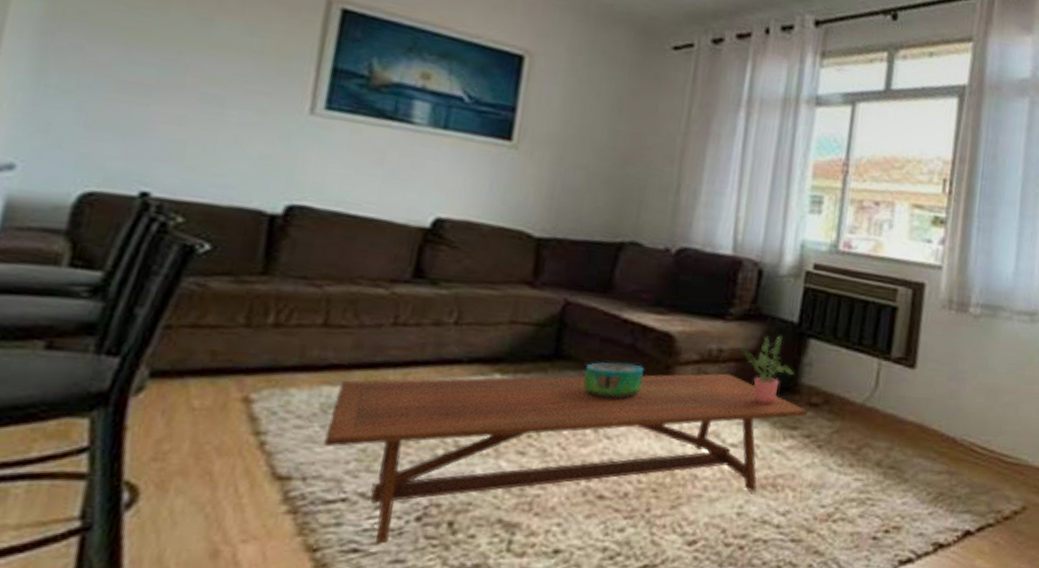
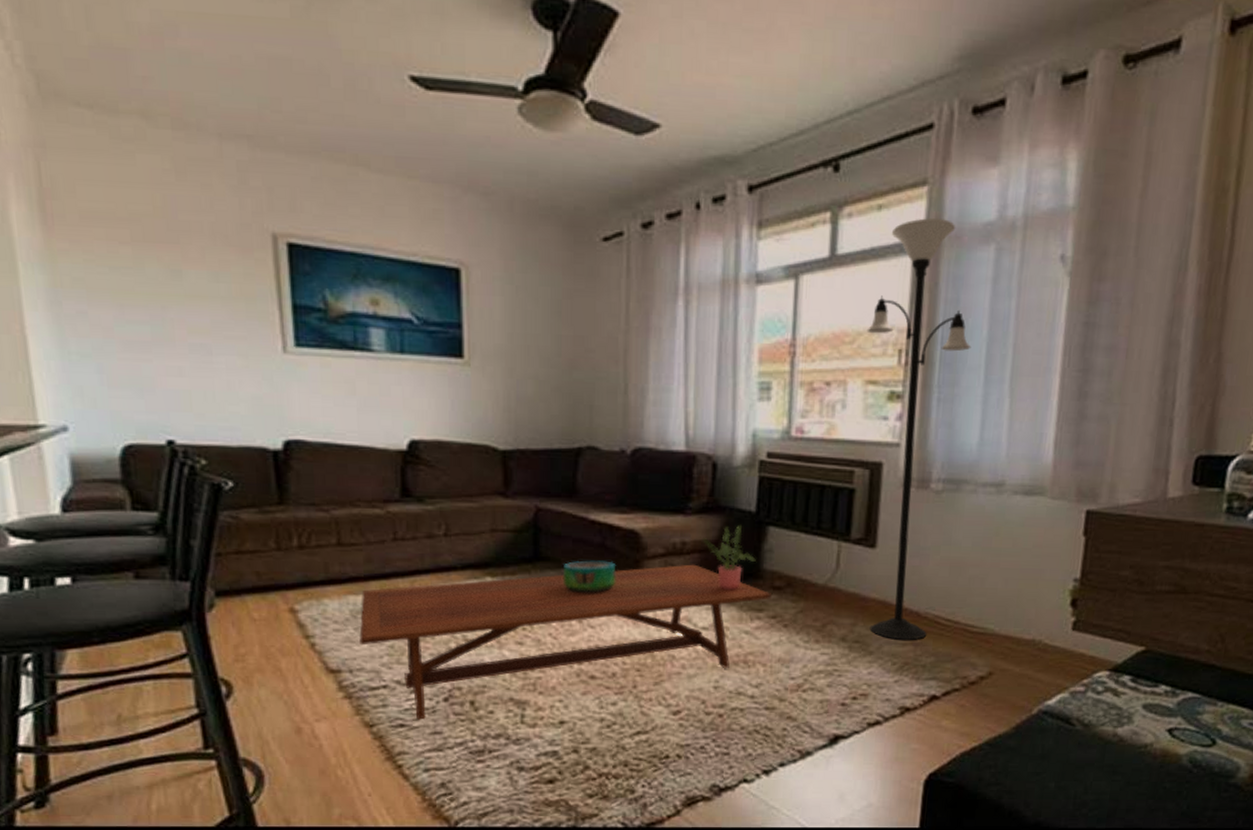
floor lamp: none [905,68,1008,468] -> present [866,218,972,640]

